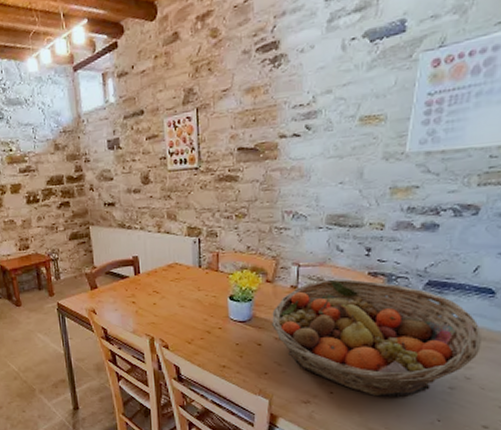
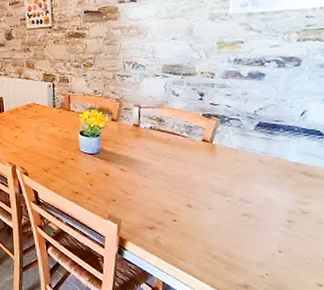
fruit basket: present [271,279,481,397] -> none [117,119,315,227]

